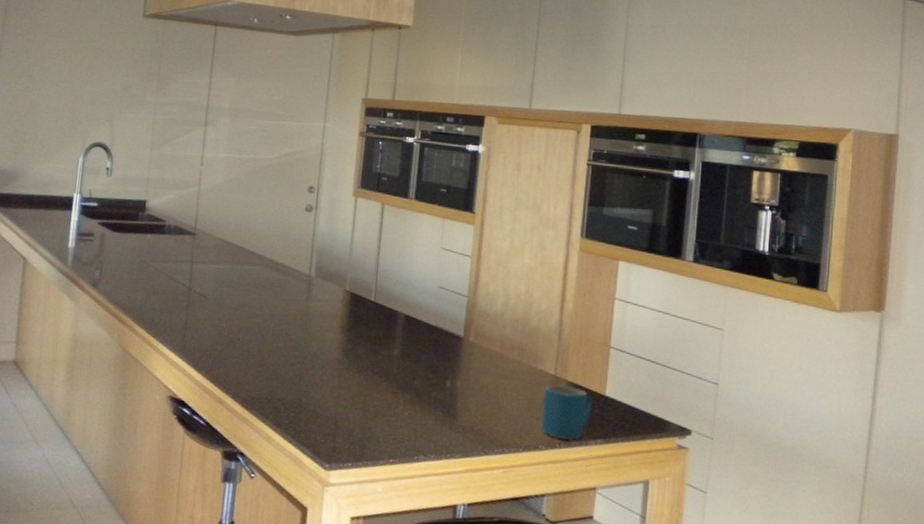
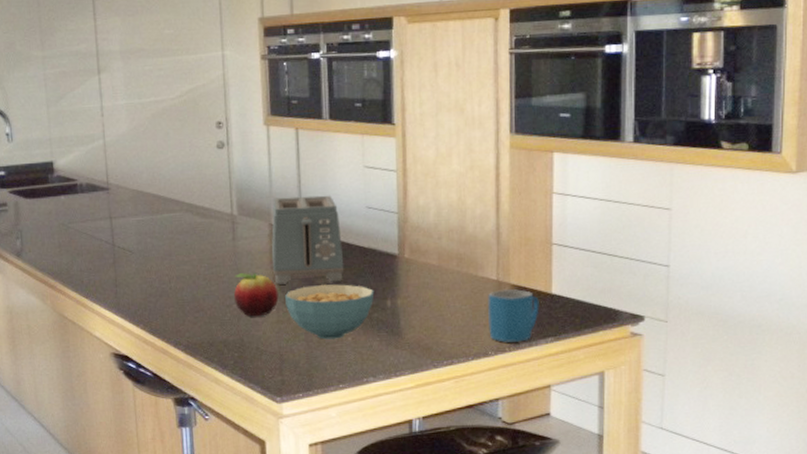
fruit: none [298,334,343,380] -> present [233,273,279,317]
toaster: none [340,265,412,355] -> present [271,195,344,285]
cereal bowl: none [348,356,436,413] -> present [284,284,374,340]

